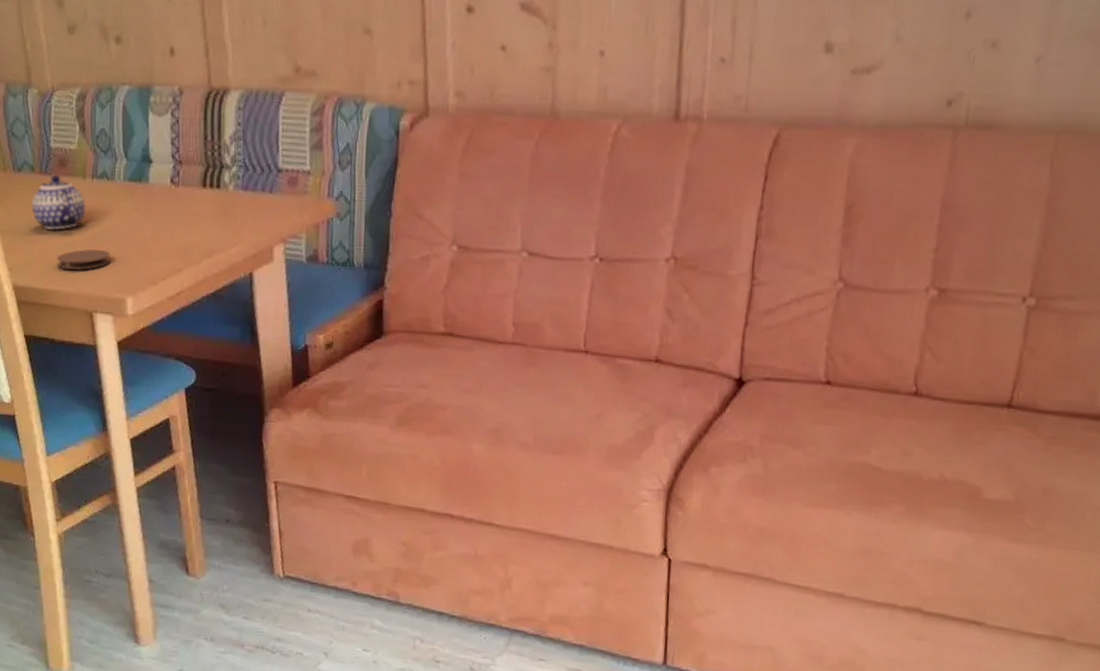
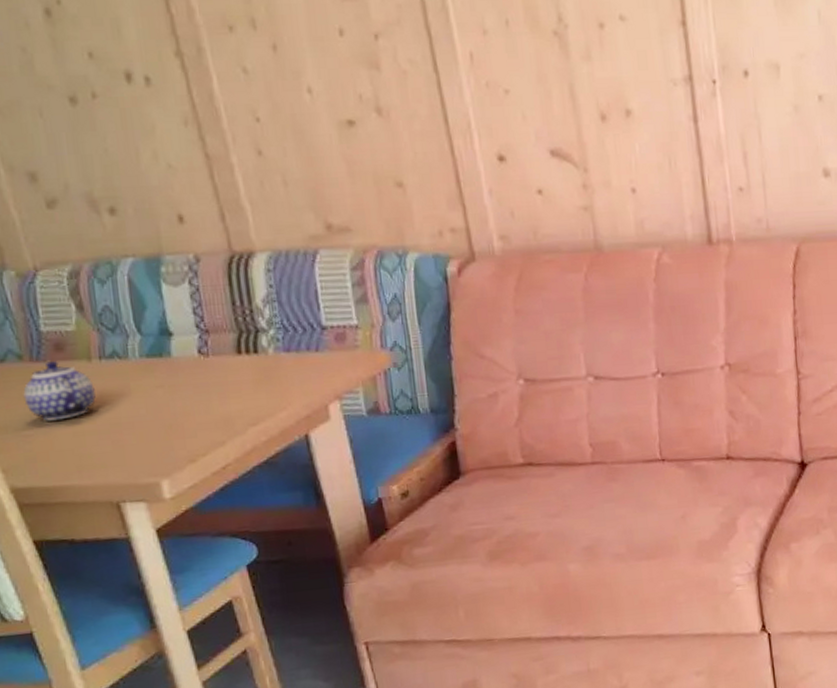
coaster: present [56,249,111,270] -> none [65,434,135,462]

